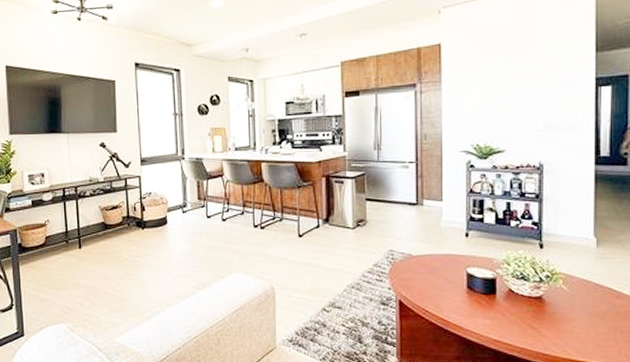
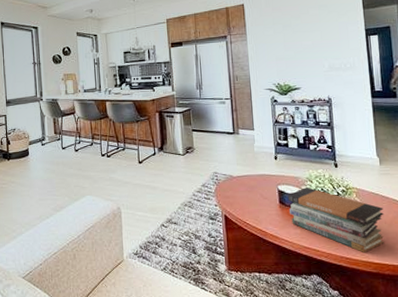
book stack: none [478,271,596,350] -> present [287,187,384,253]

